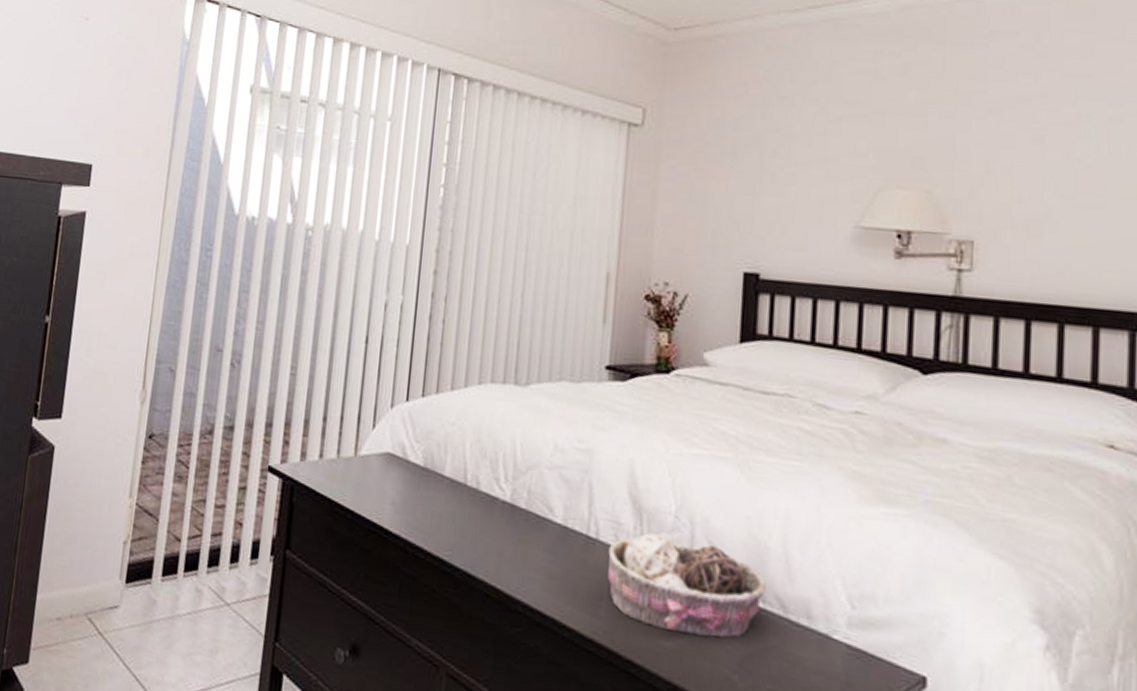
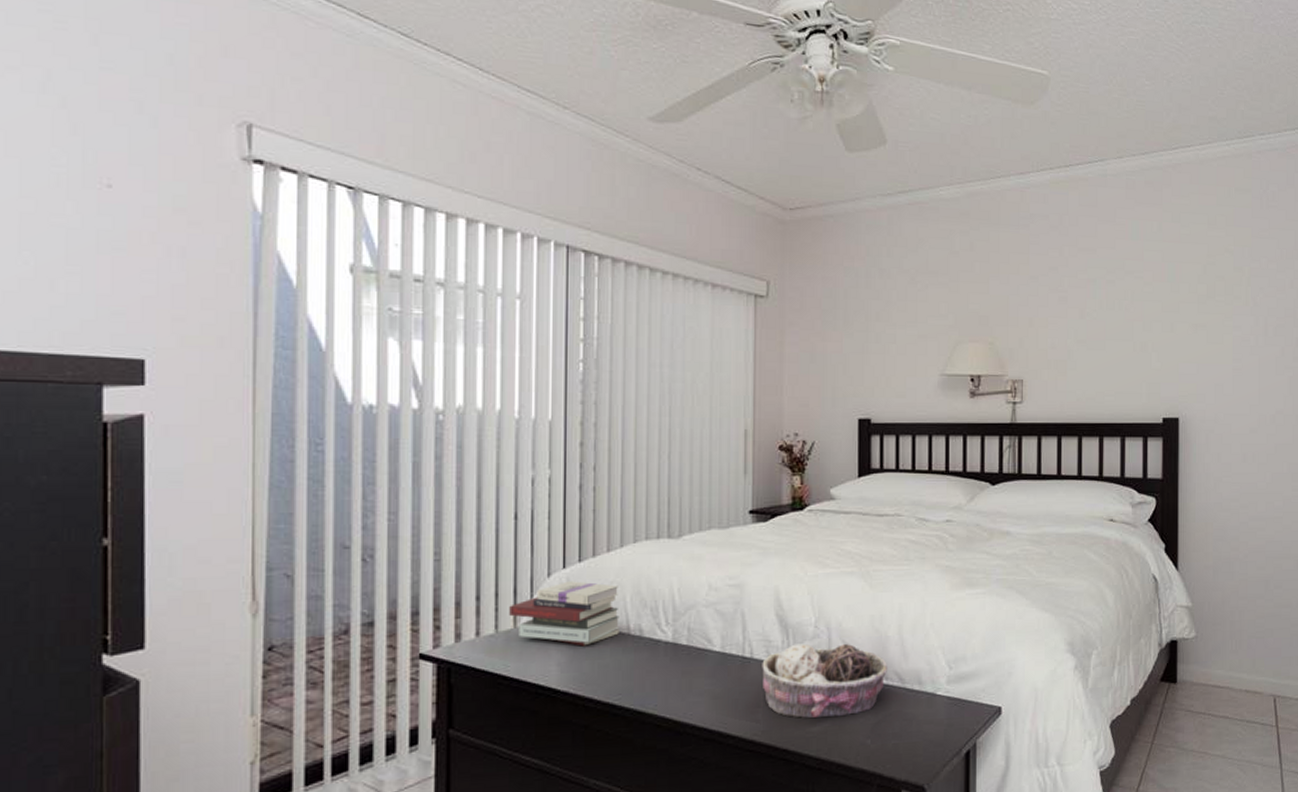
books: none [351,415,459,489] -> present [509,581,619,646]

